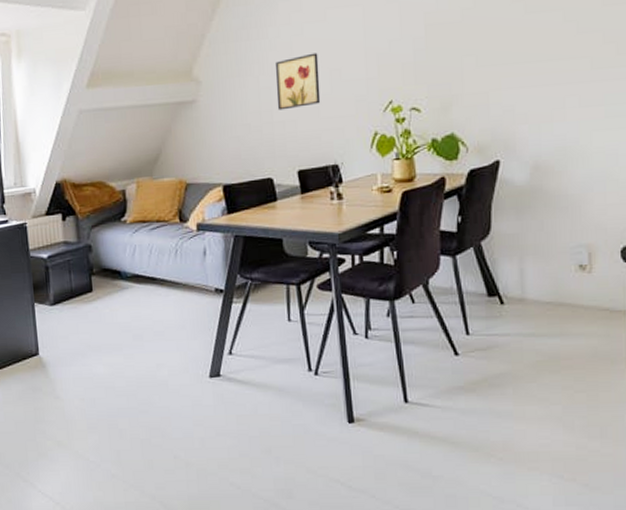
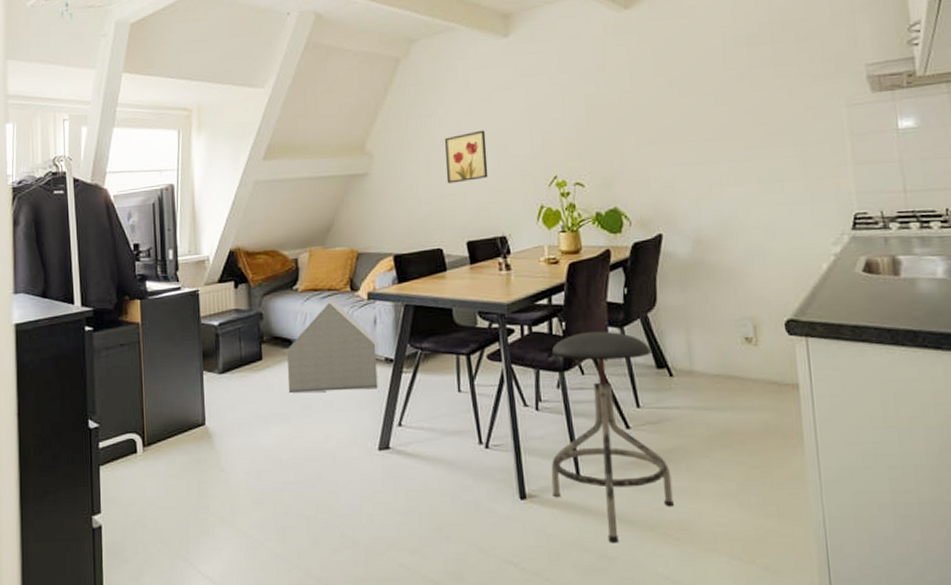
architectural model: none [116,232,209,323] -> present [286,300,379,393]
stool: none [379,259,499,464] -> present [551,331,674,544]

